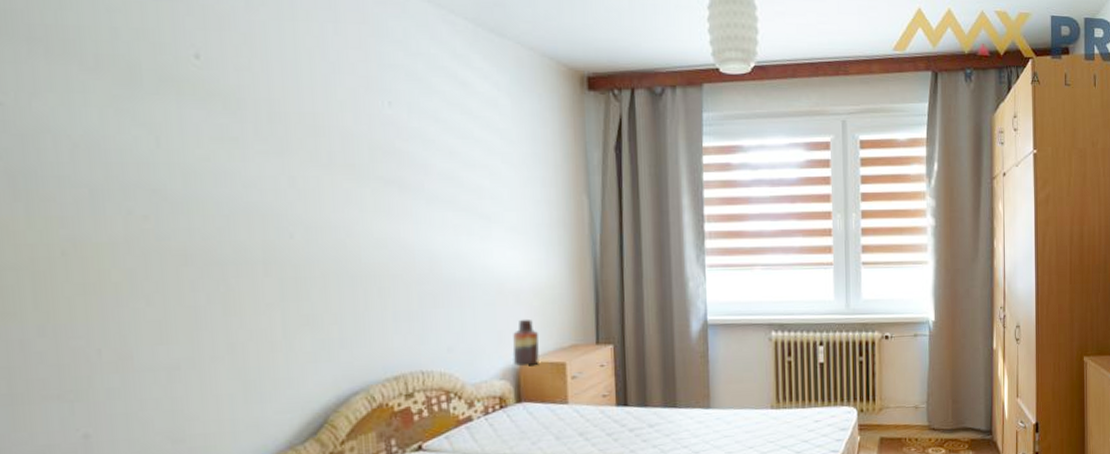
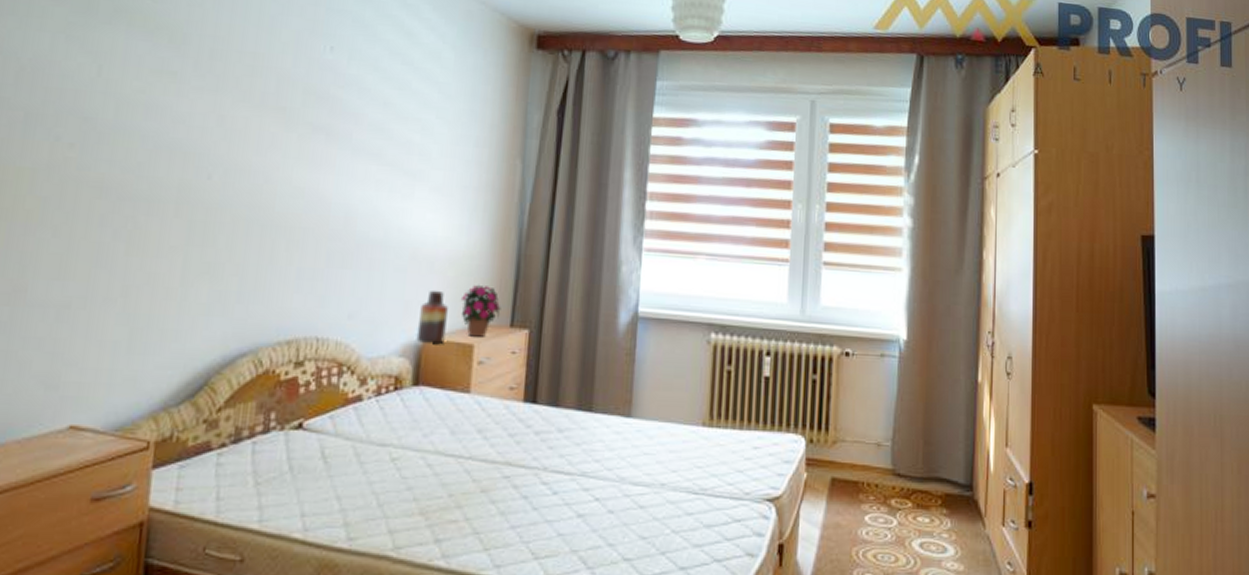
potted flower: none [548,310,586,356] -> present [460,284,501,337]

